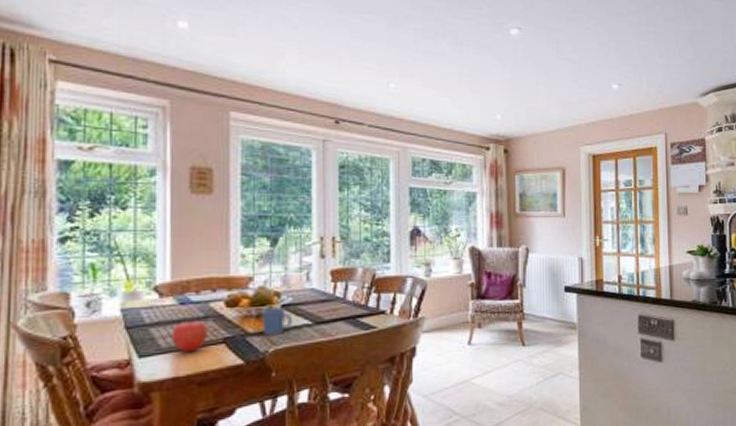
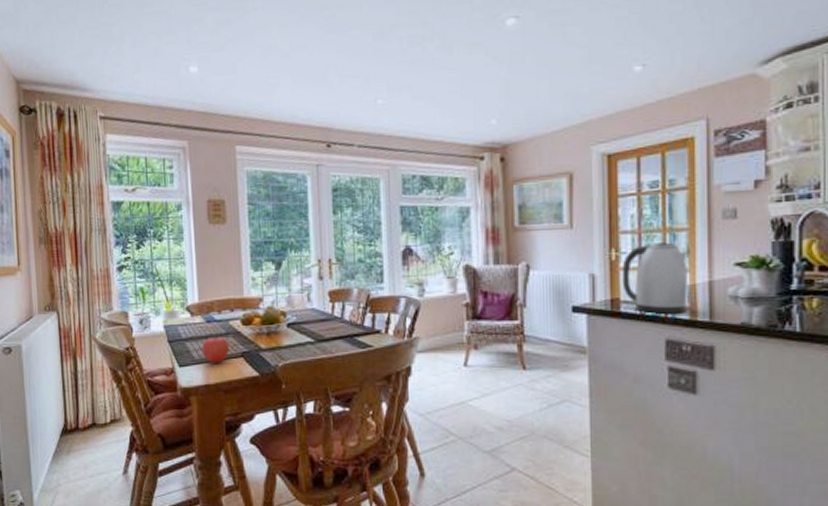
mug: present [261,307,293,337] -> none [271,326,298,352]
kettle: none [604,232,654,293] -> present [622,242,688,314]

